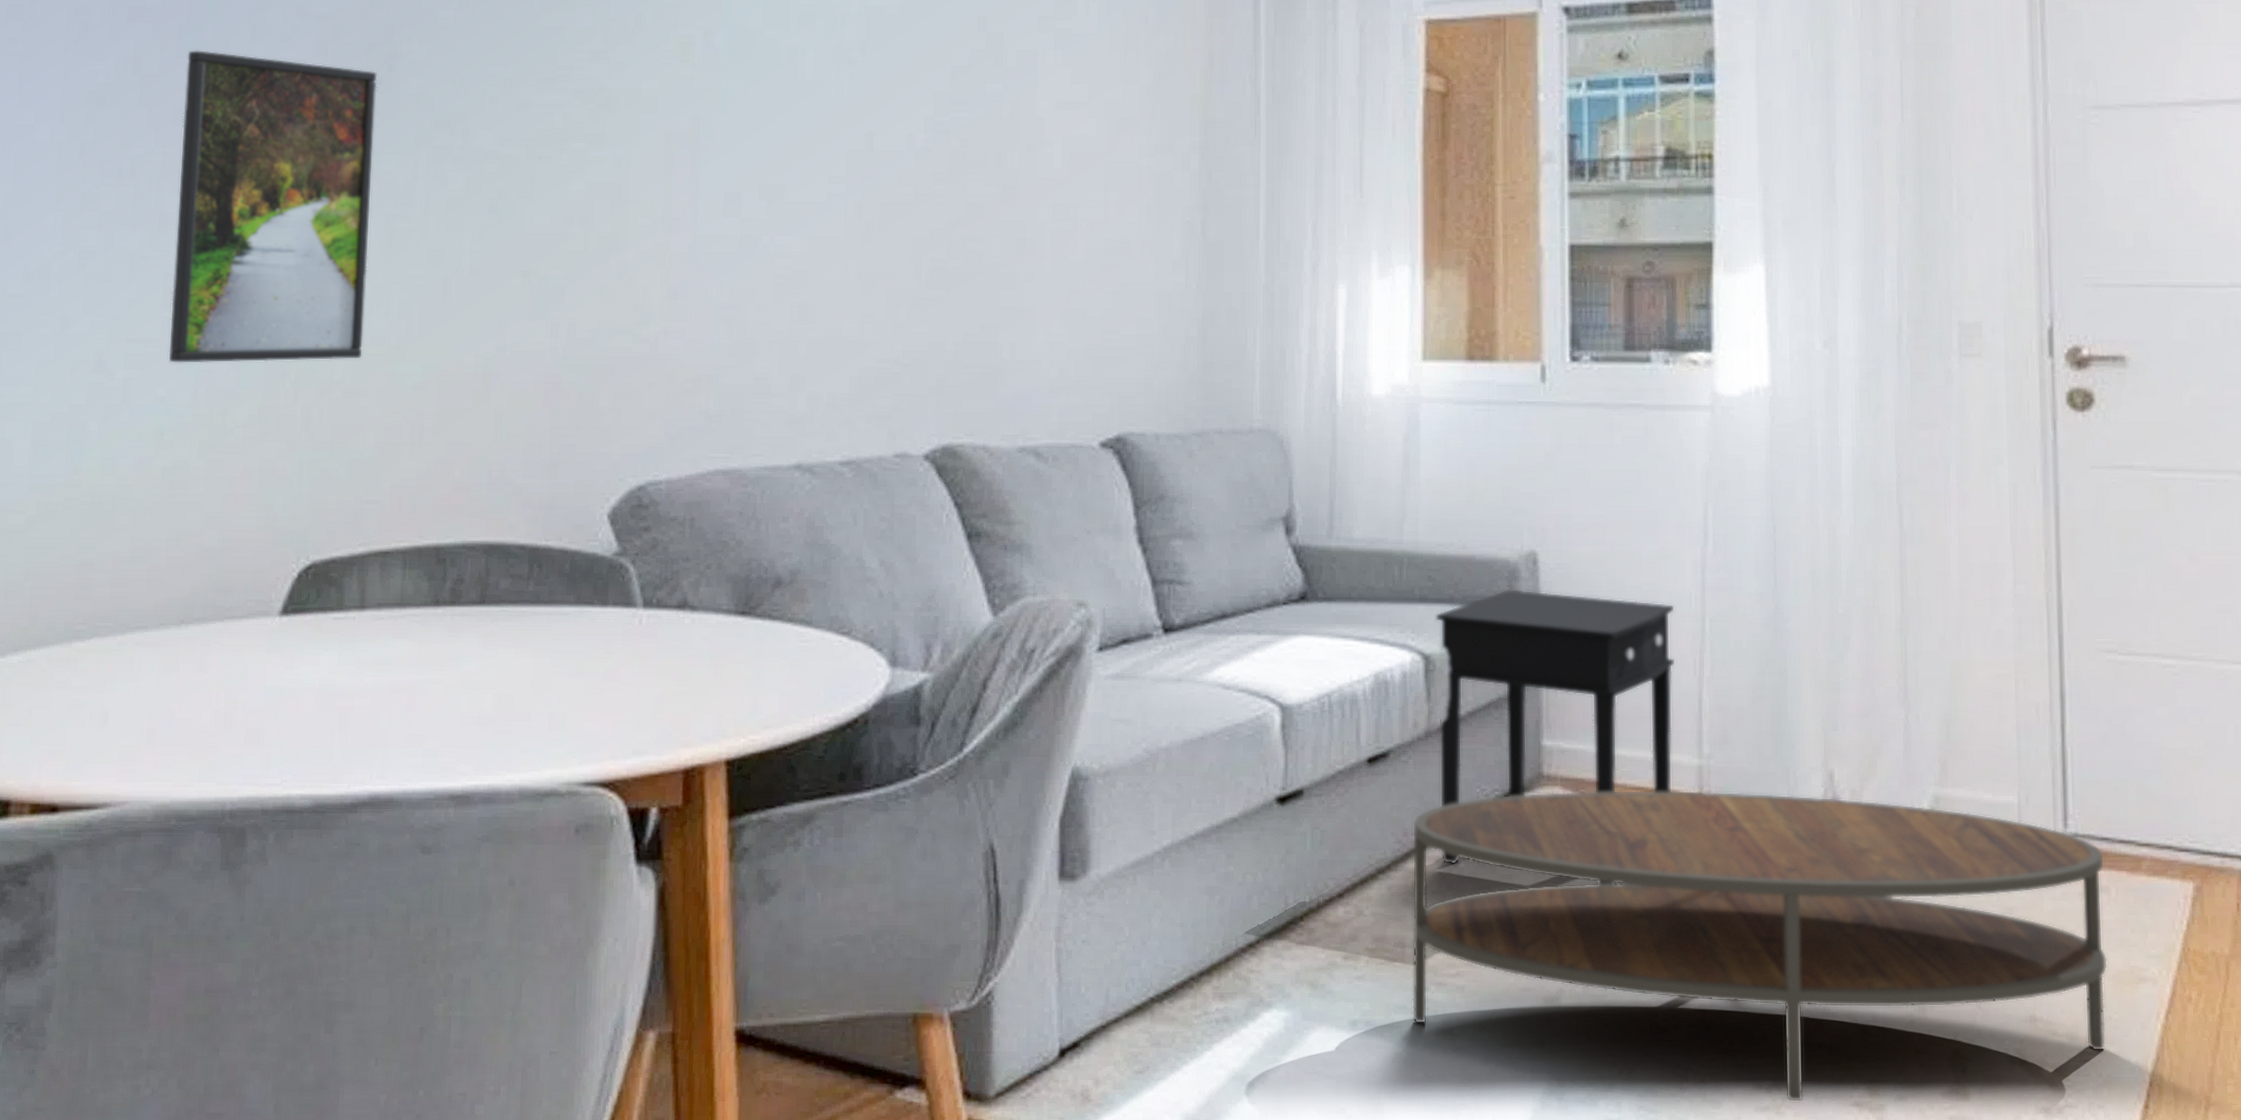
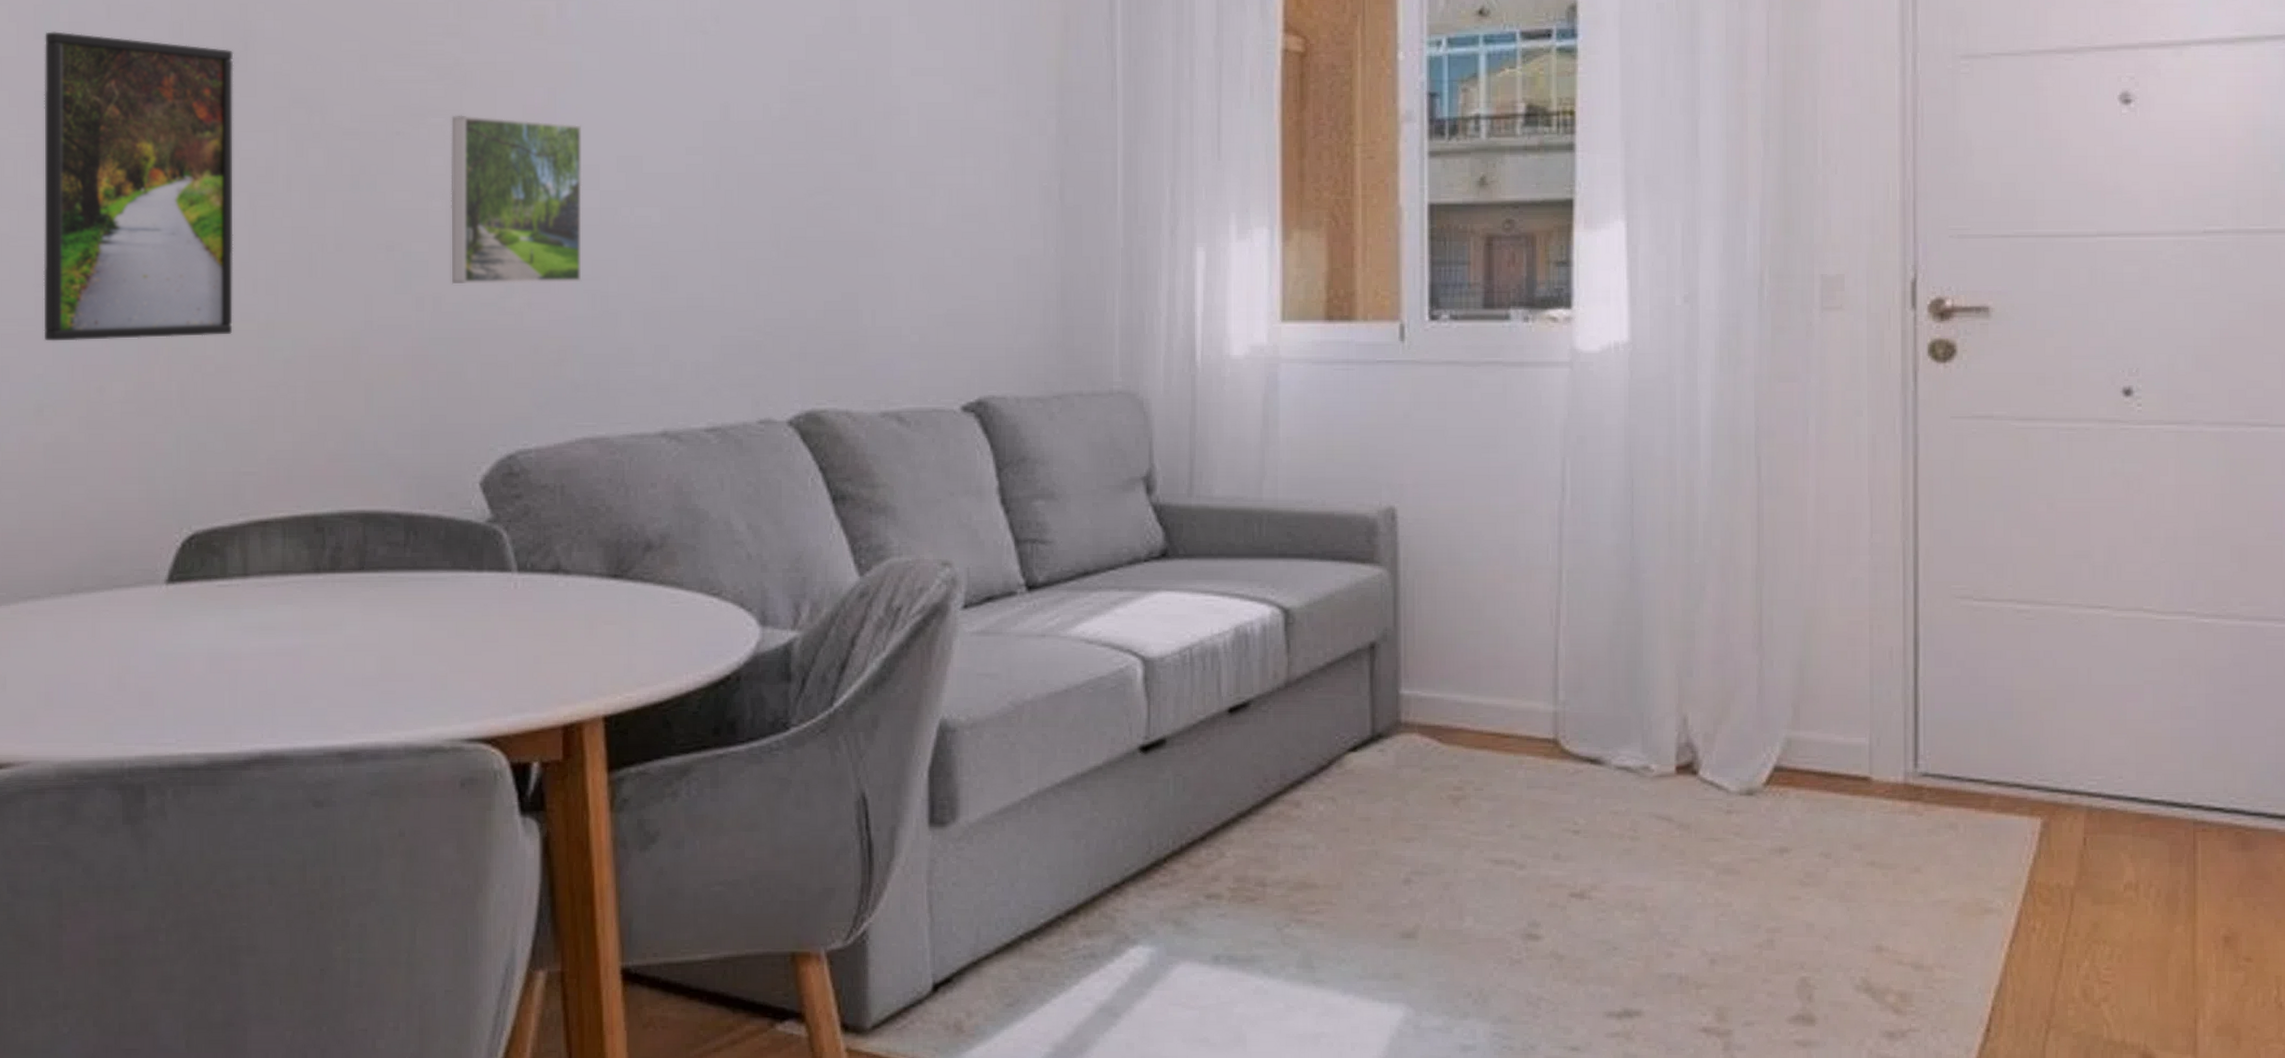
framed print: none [588,140,724,312] -> present [450,115,583,285]
coffee table: present [1412,790,2108,1103] -> none [1272,735,1954,1029]
side table: present [1434,588,1675,885] -> none [1294,543,1532,827]

